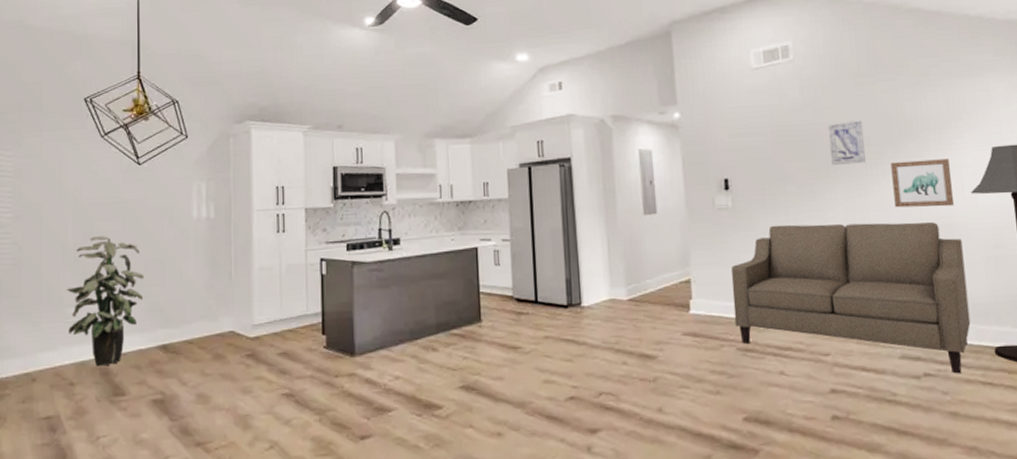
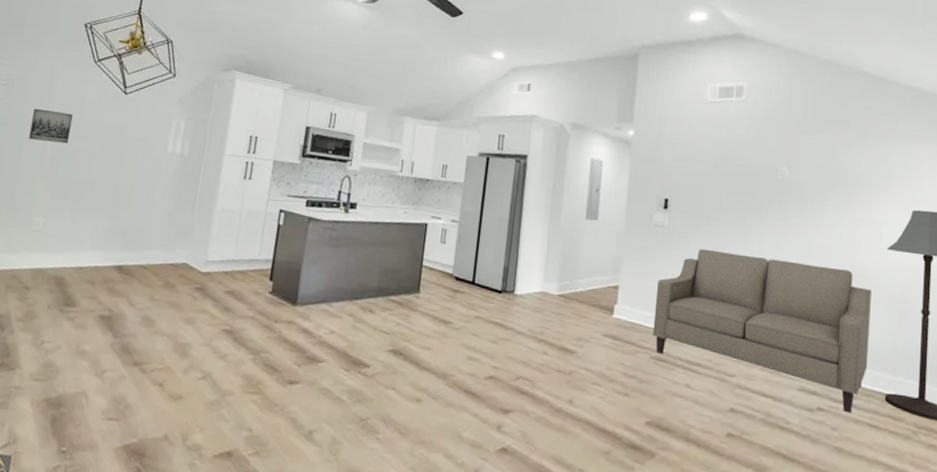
wall art: none [47,194,89,229] -> present [29,108,73,144]
indoor plant: present [66,235,144,367] -> none [32,153,112,276]
wall art: present [827,120,867,165] -> none [765,164,800,206]
wall art: present [891,159,954,208] -> none [816,209,872,259]

